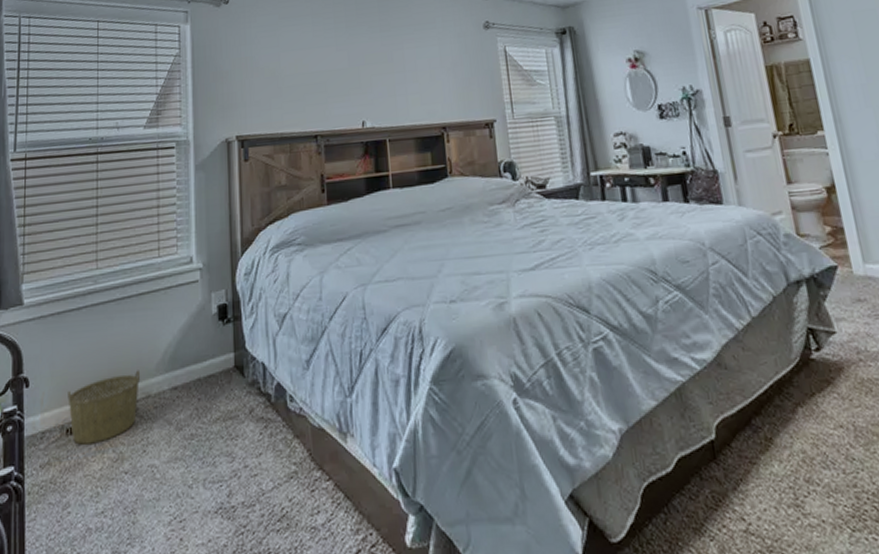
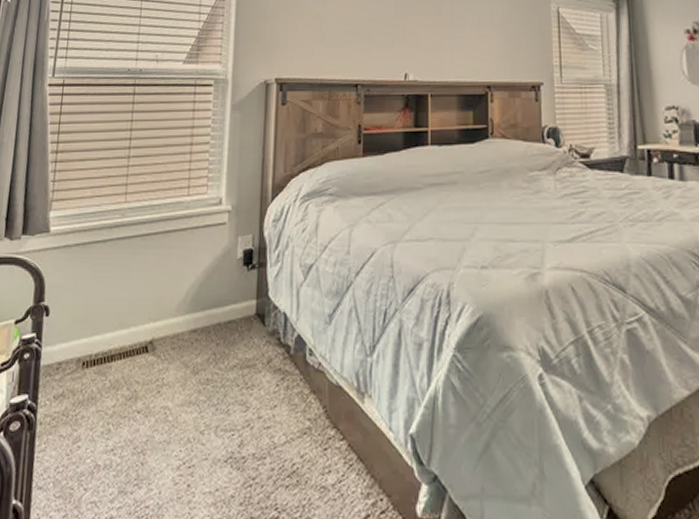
basket: present [68,370,141,445] -> none [86,309,161,380]

